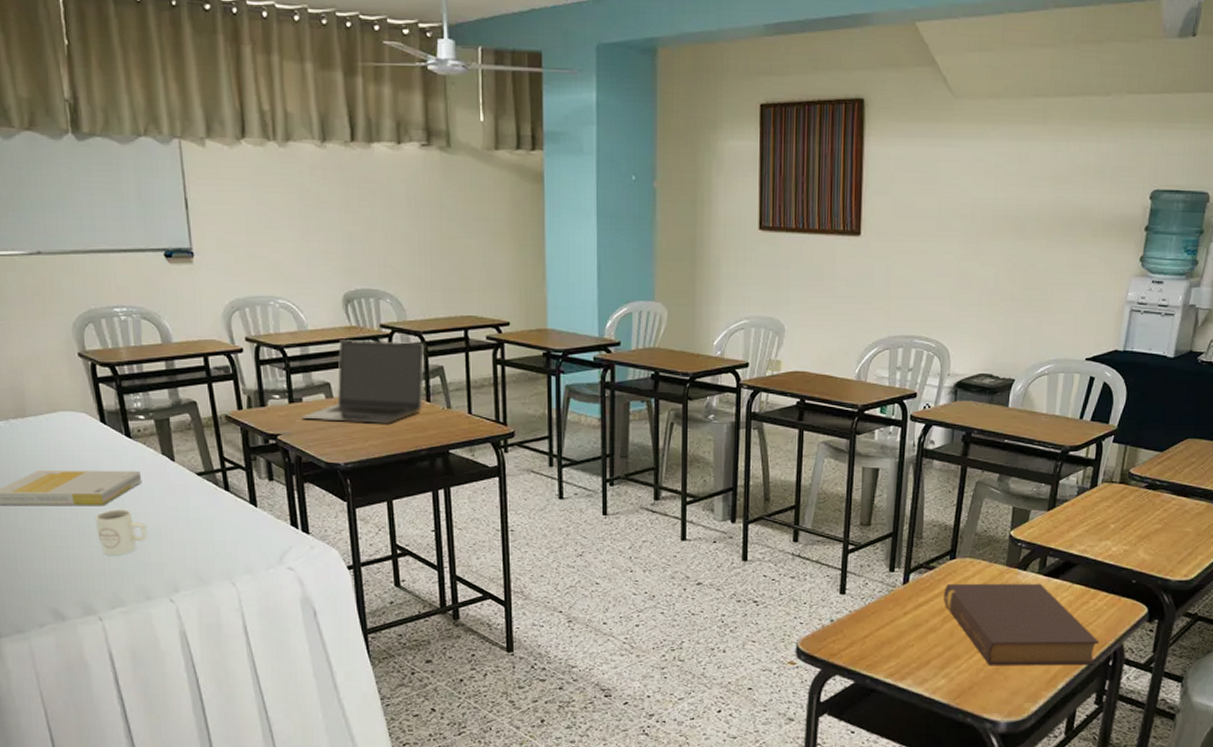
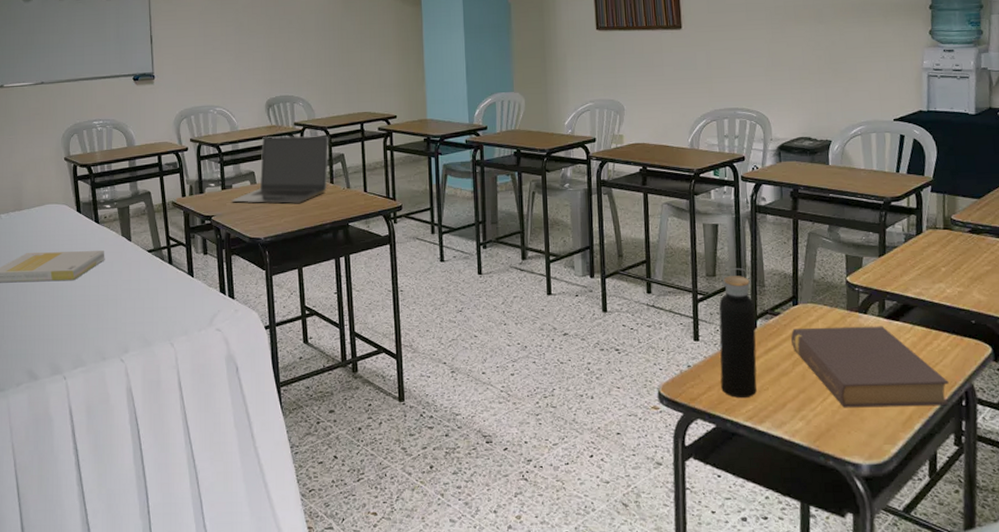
mug: present [95,509,149,556] -> none [67,283,107,322]
water bottle: none [864,518,910,654] -> present [719,268,757,398]

